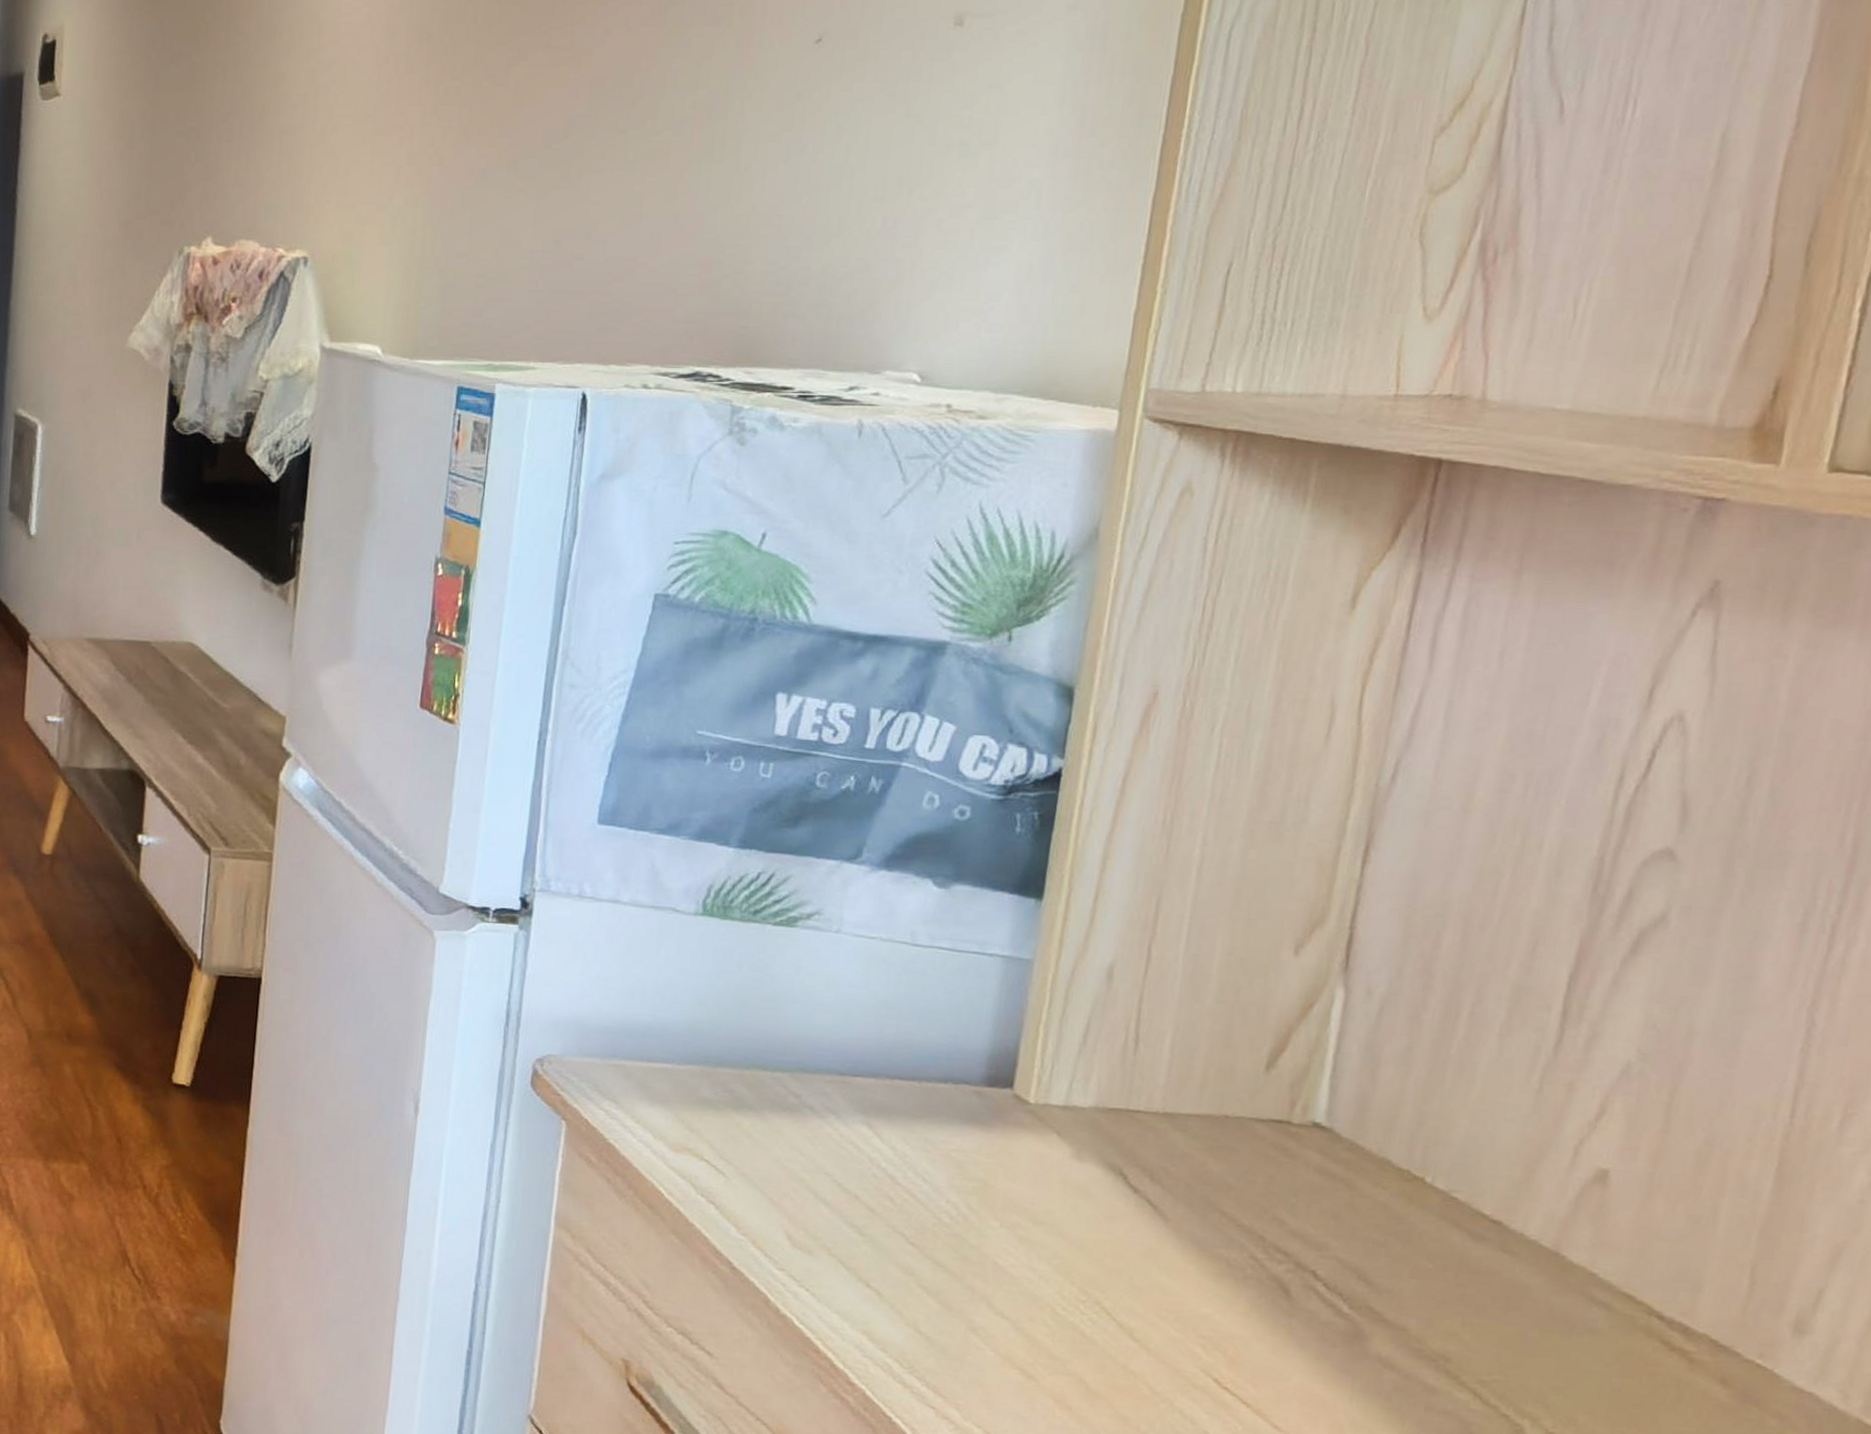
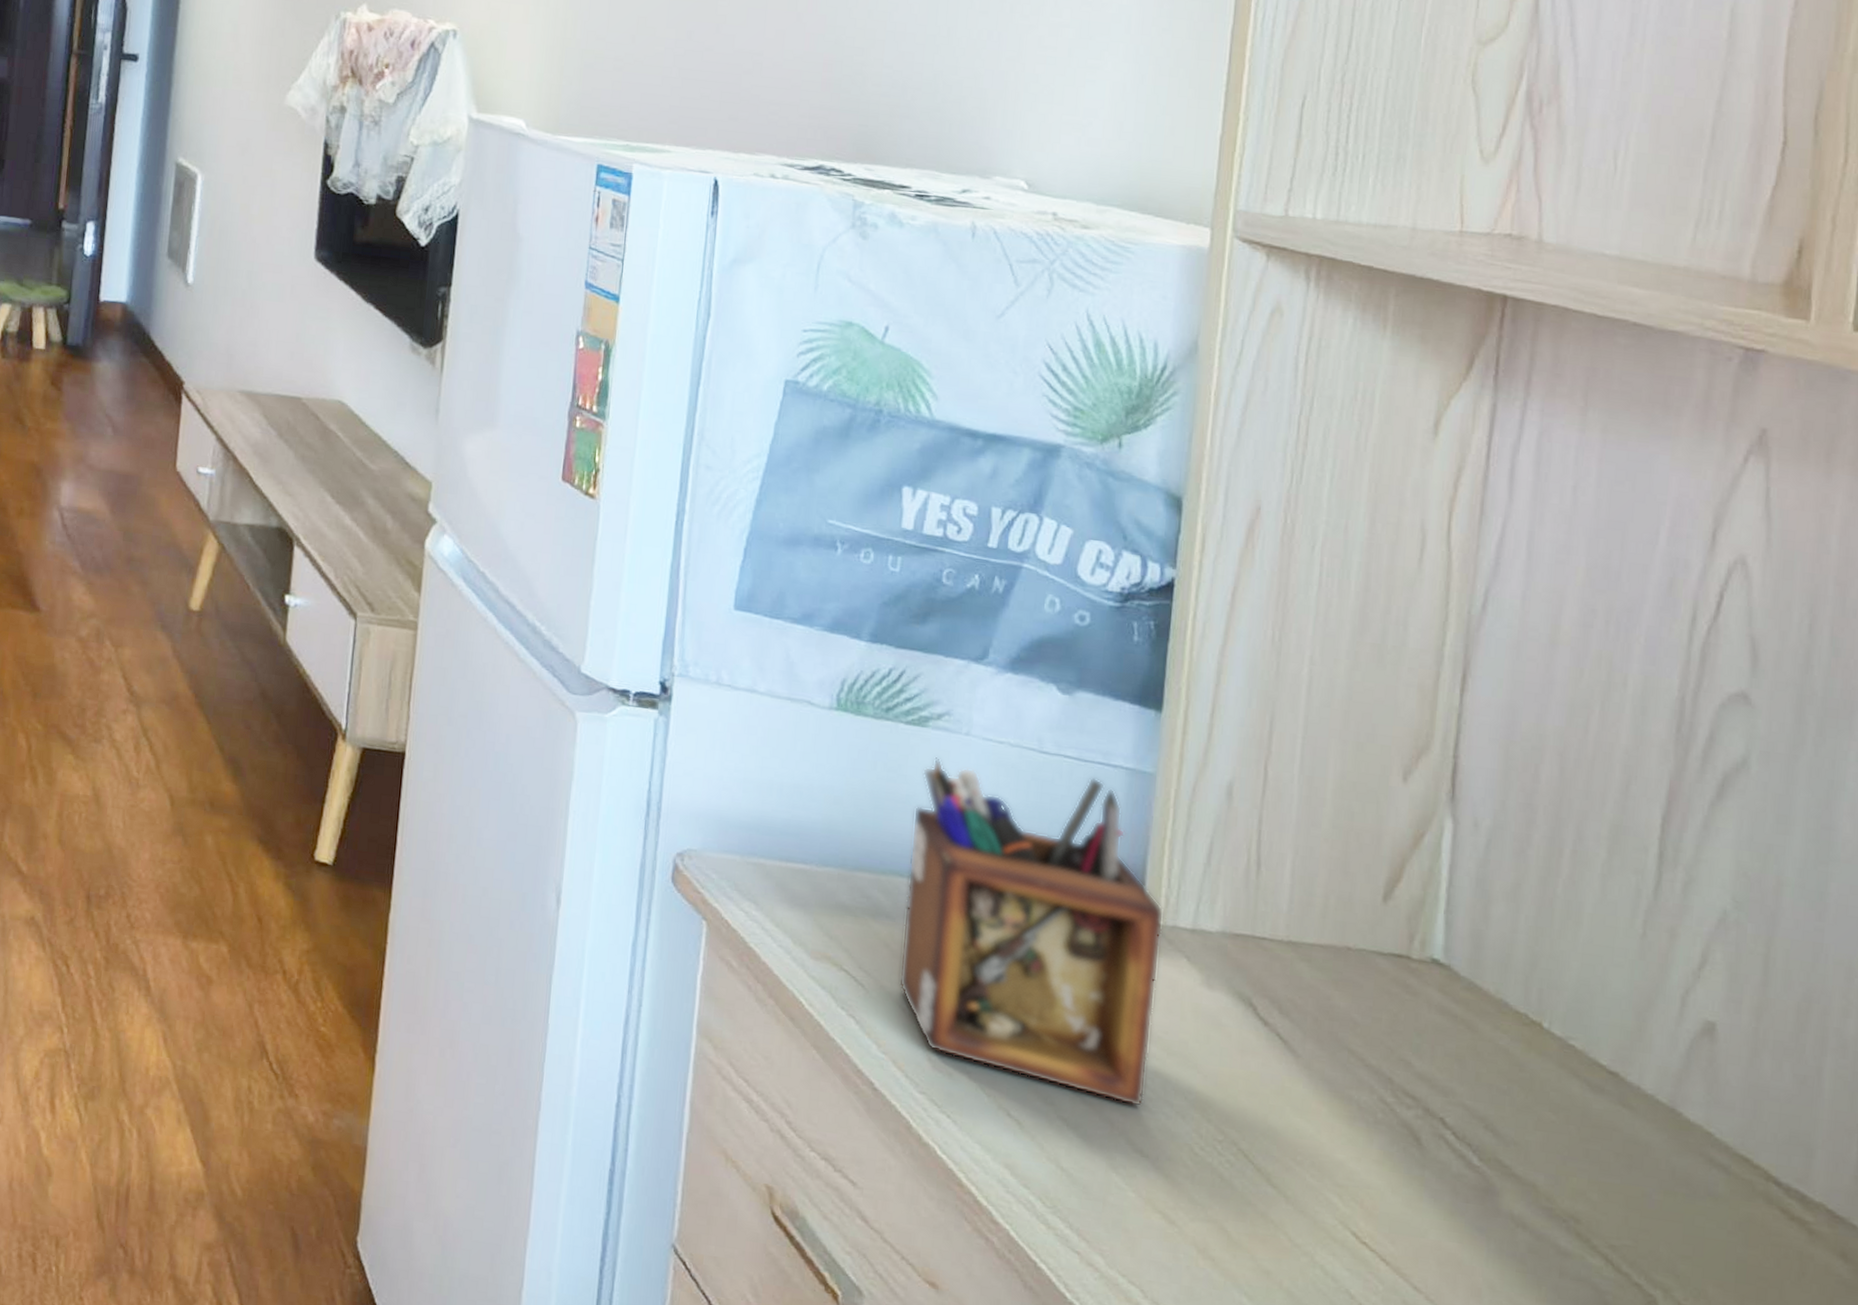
desk organizer: none [759,956,1036,1274] -> present [898,757,1165,1107]

